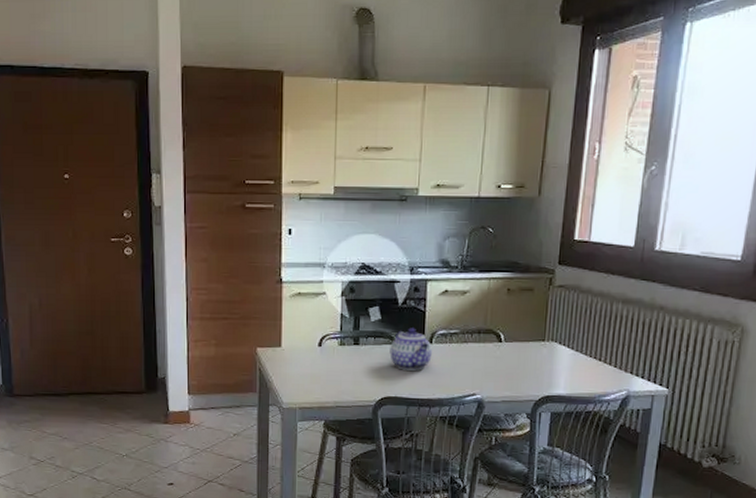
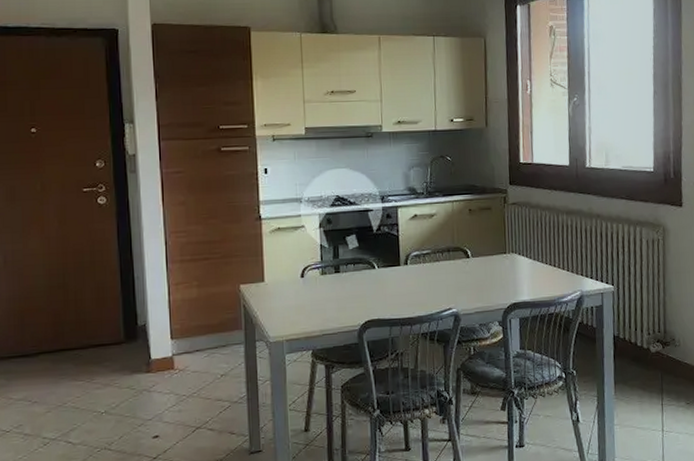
teapot: present [390,328,432,371] -> none [369,252,408,293]

